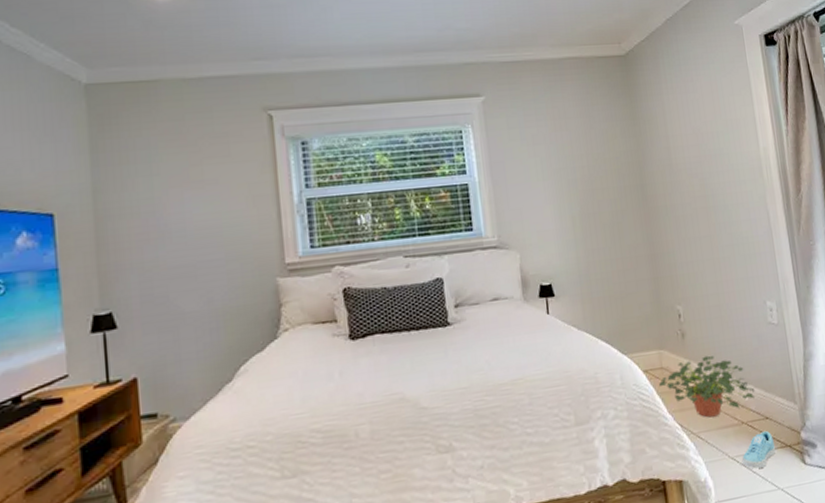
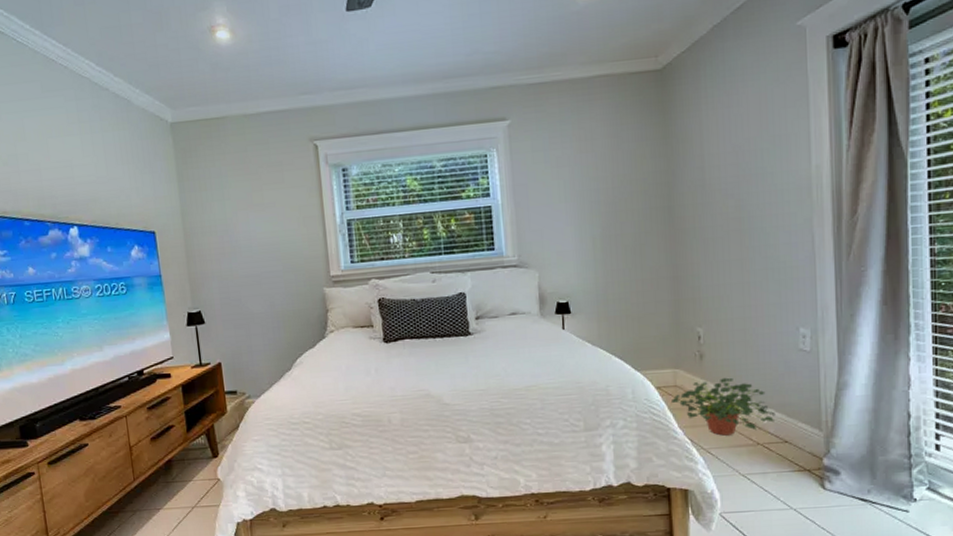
sneaker: present [741,430,775,469] -> none [753,453,791,488]

